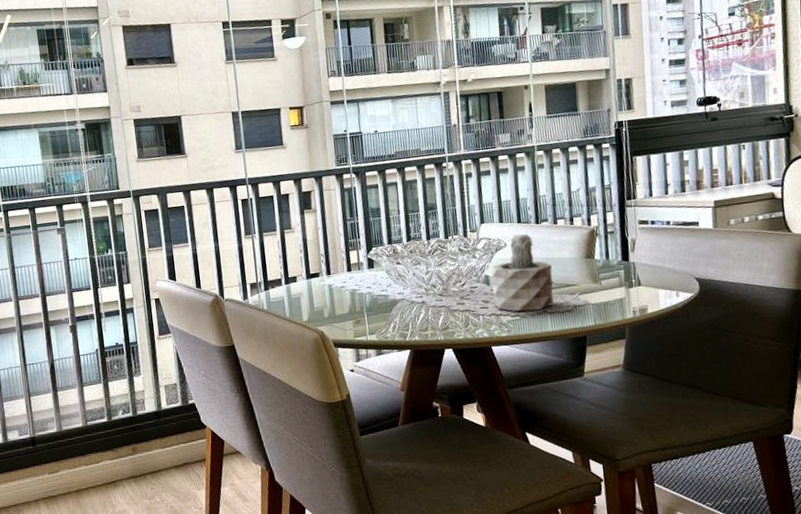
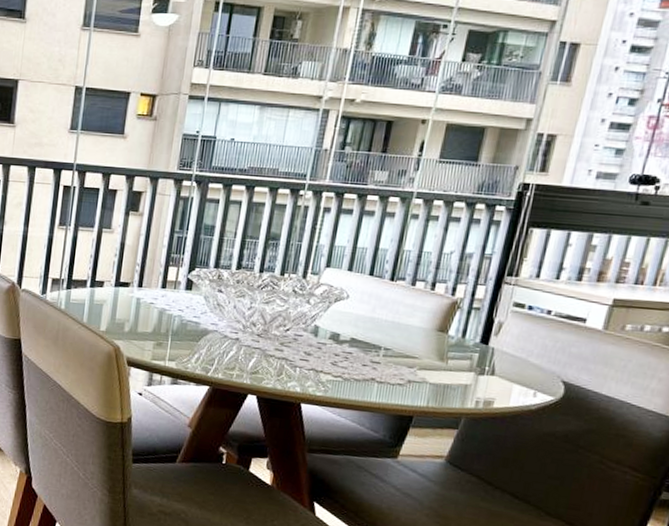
succulent plant: present [491,233,554,311] -> none [317,287,395,376]

